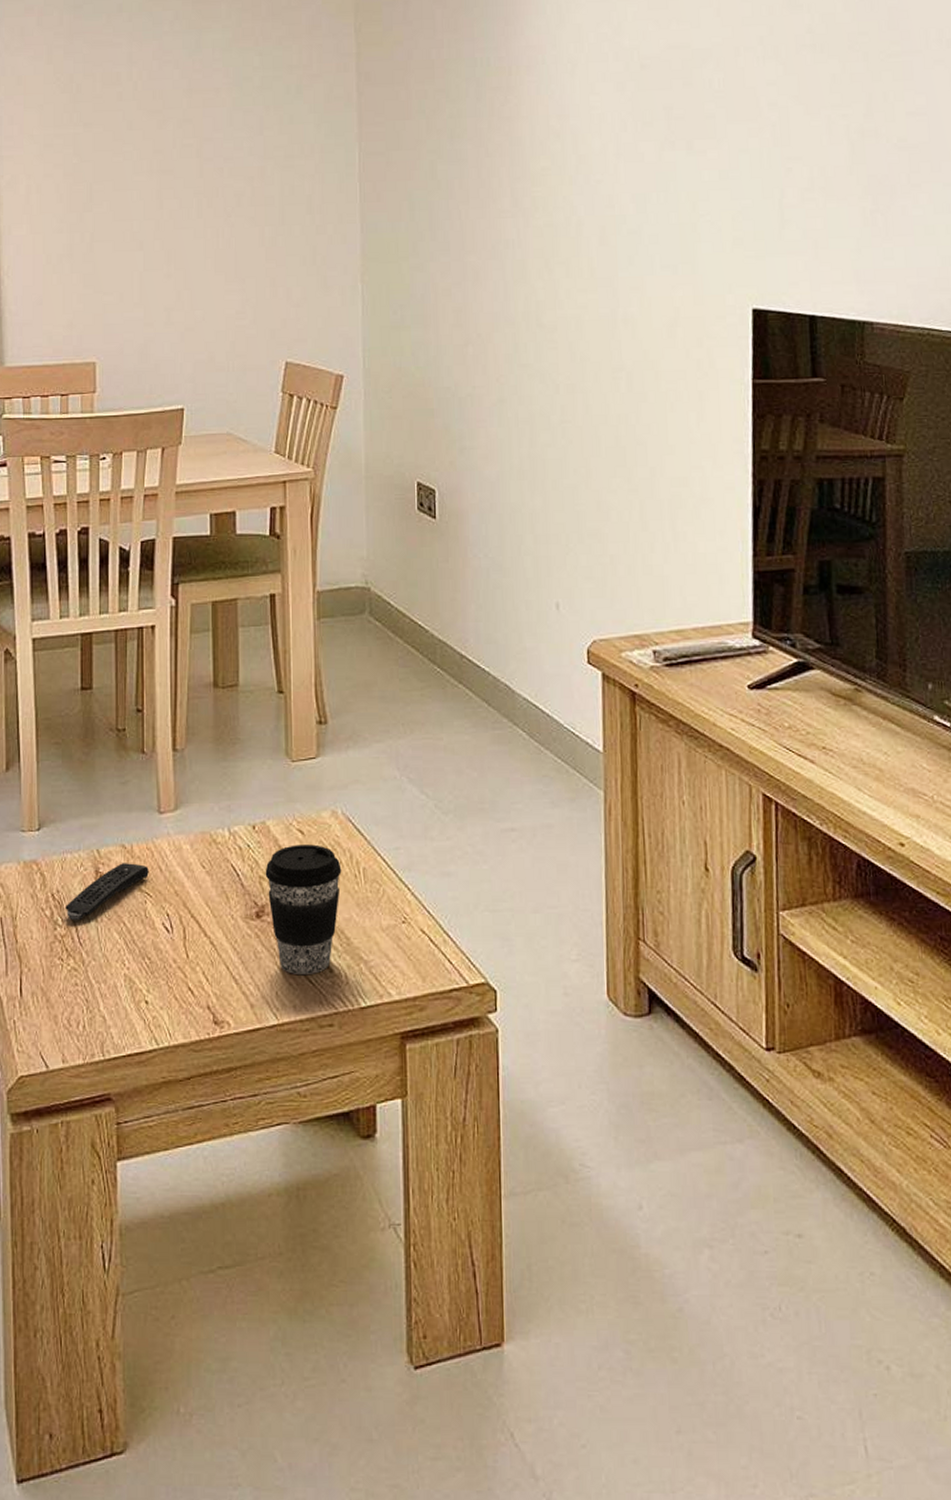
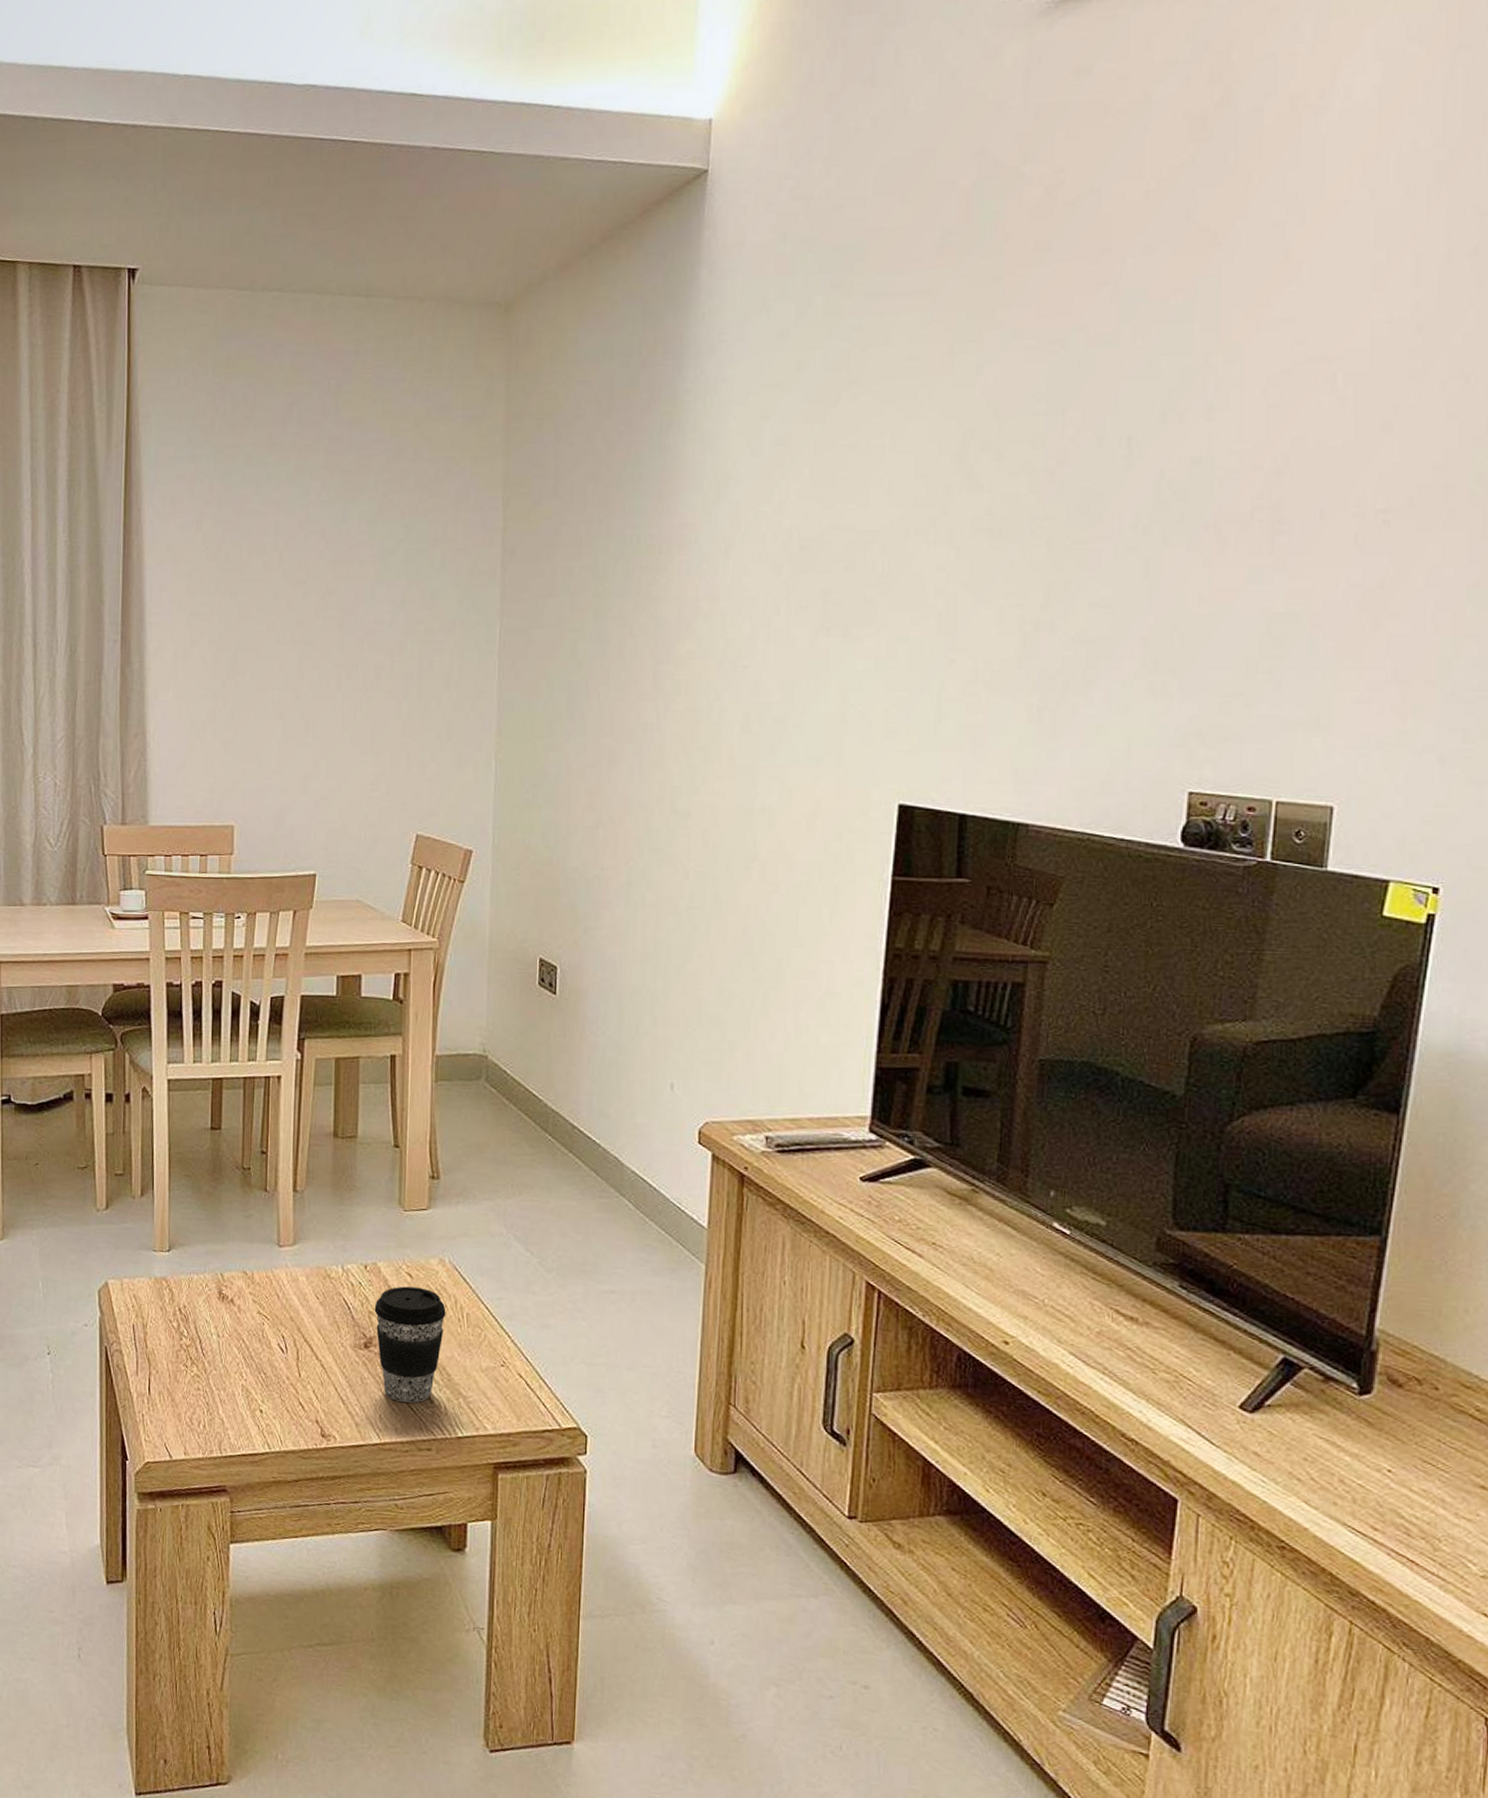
remote control: present [65,863,149,921] -> none [191,1287,267,1334]

